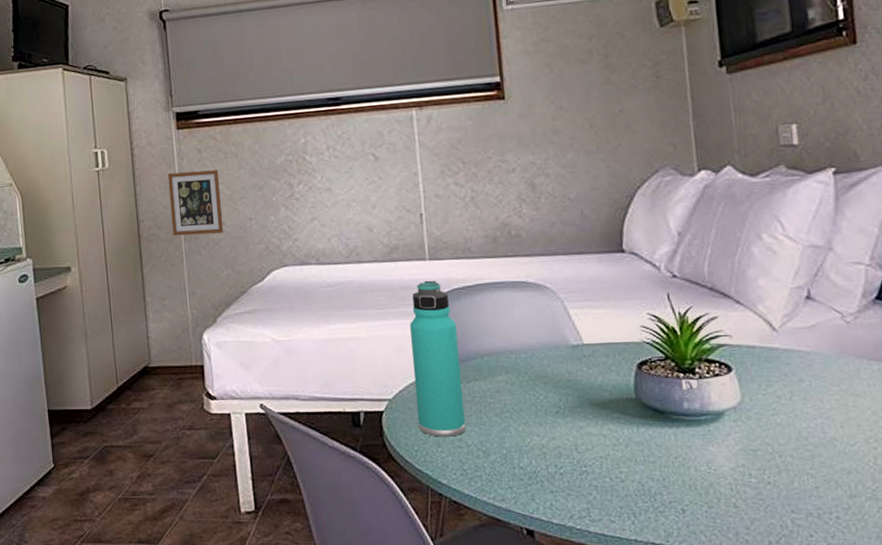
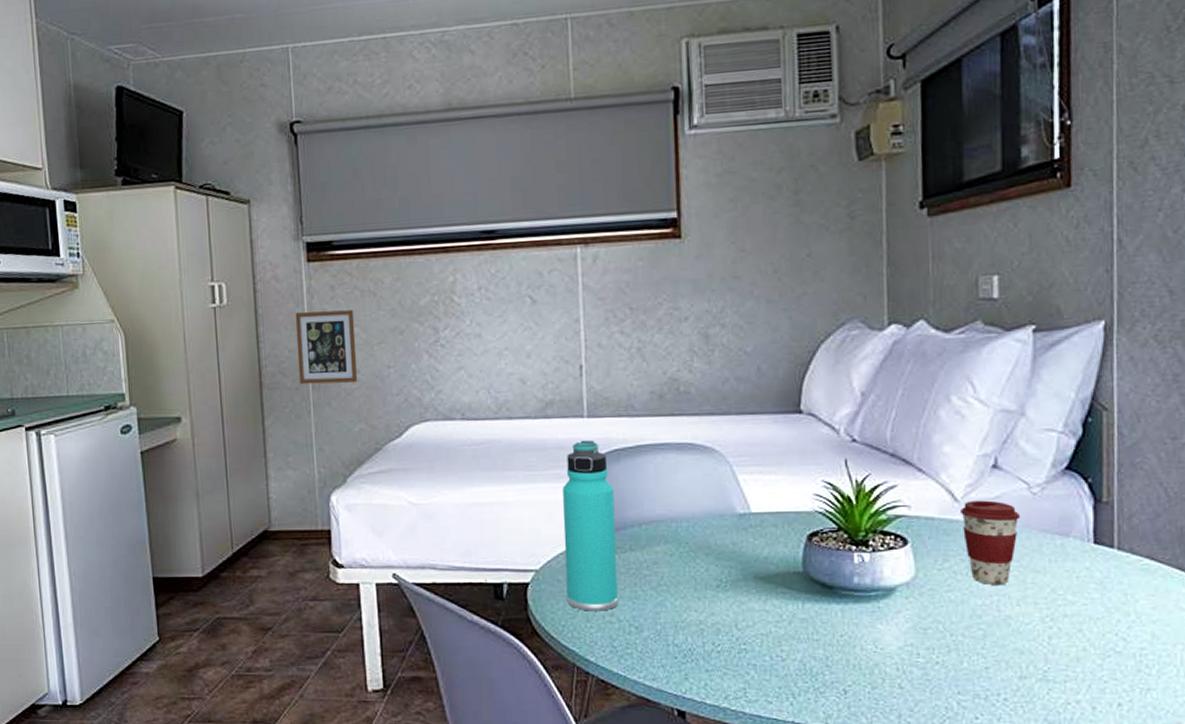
coffee cup: none [779,329,836,409] -> present [961,500,1020,586]

